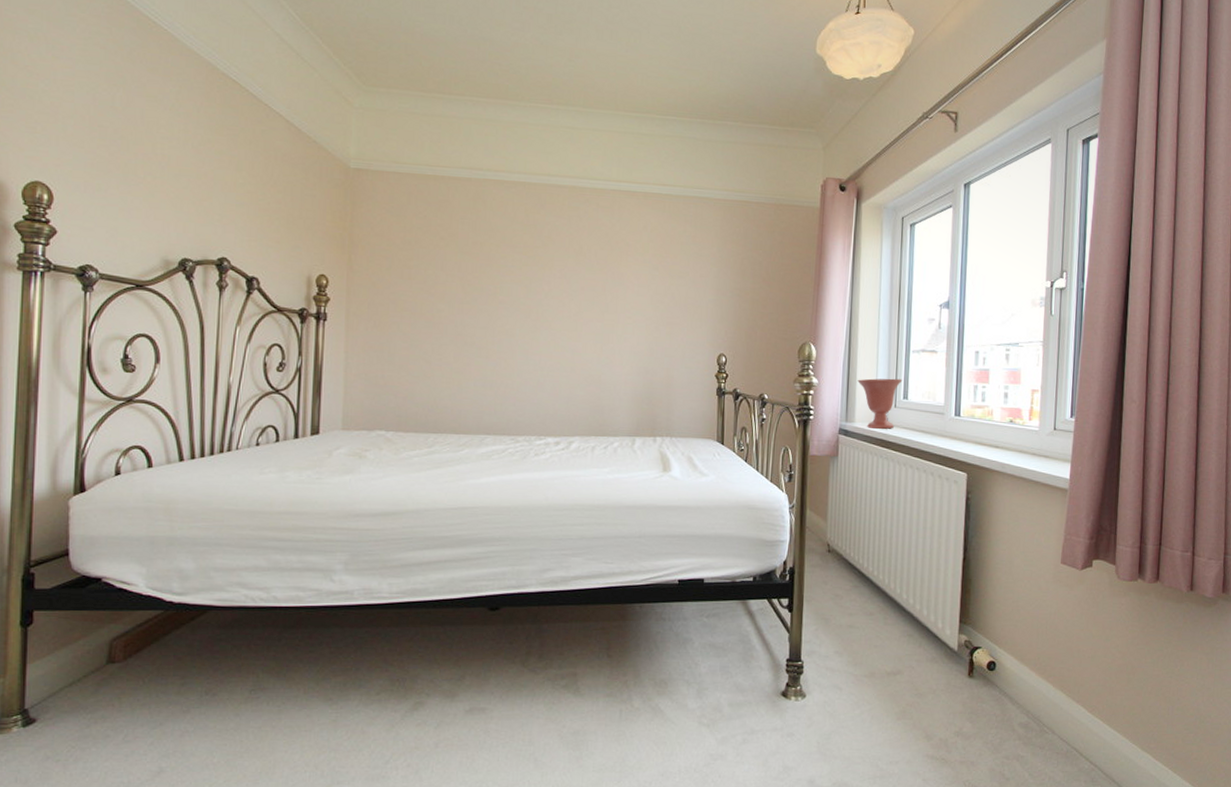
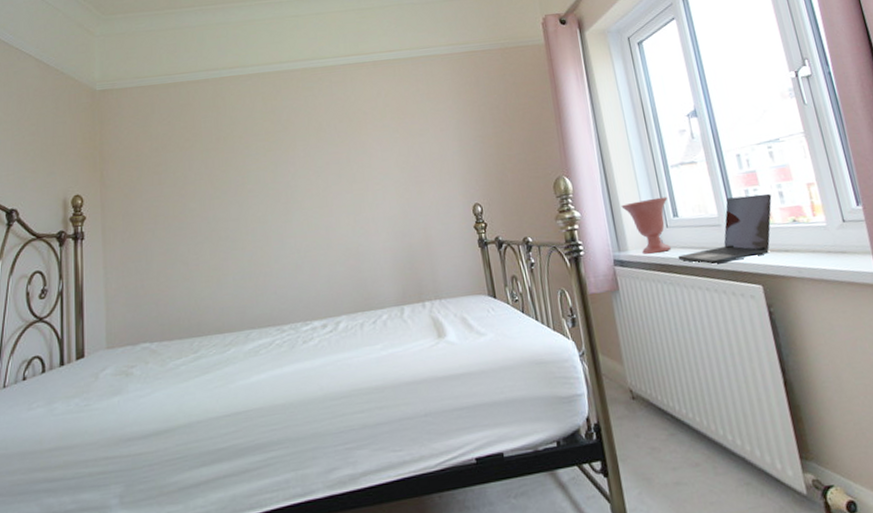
laptop: none [898,390,997,448] -> present [678,193,772,265]

